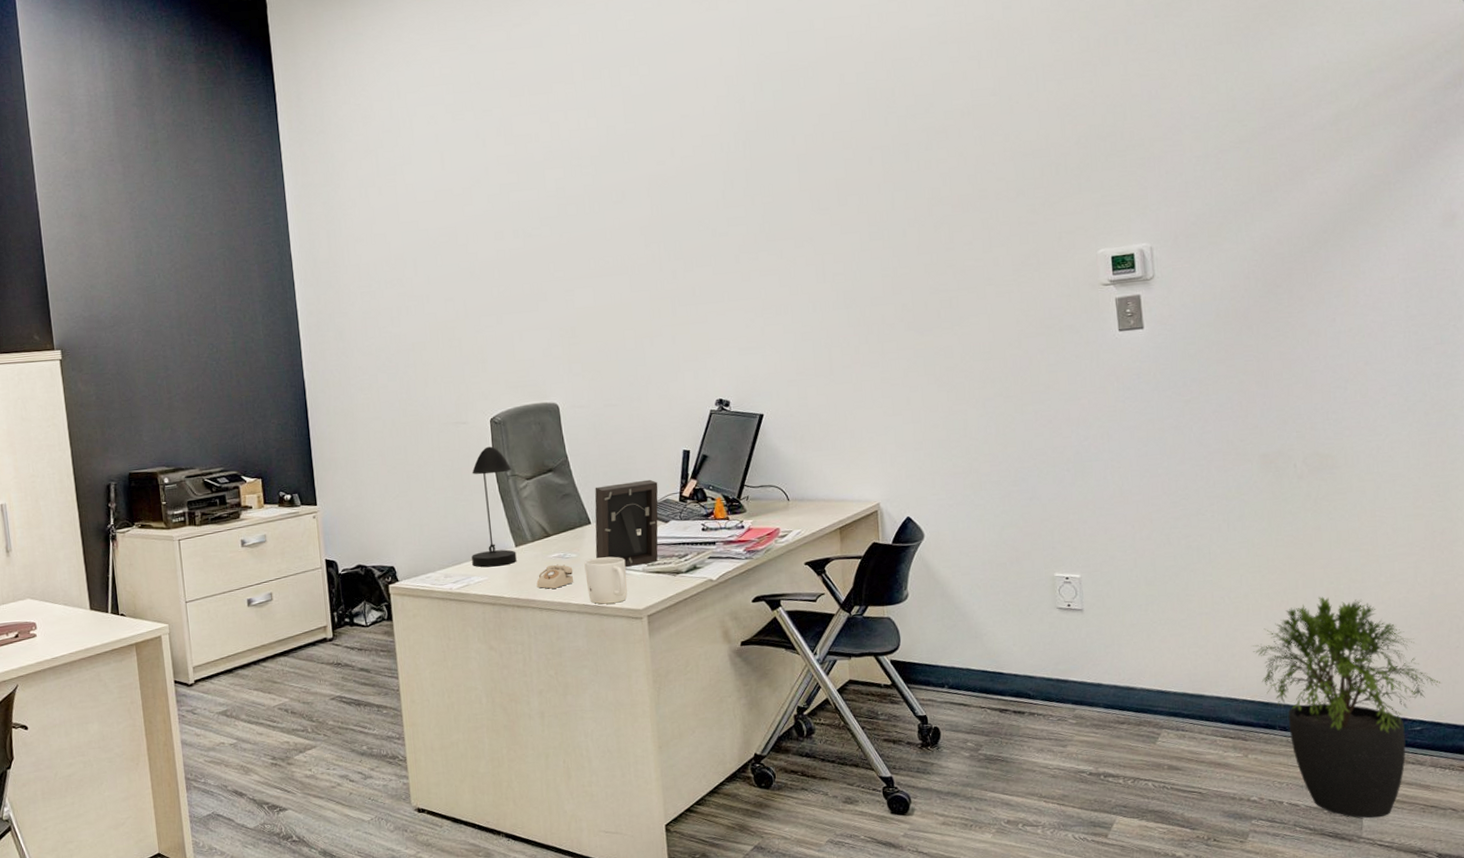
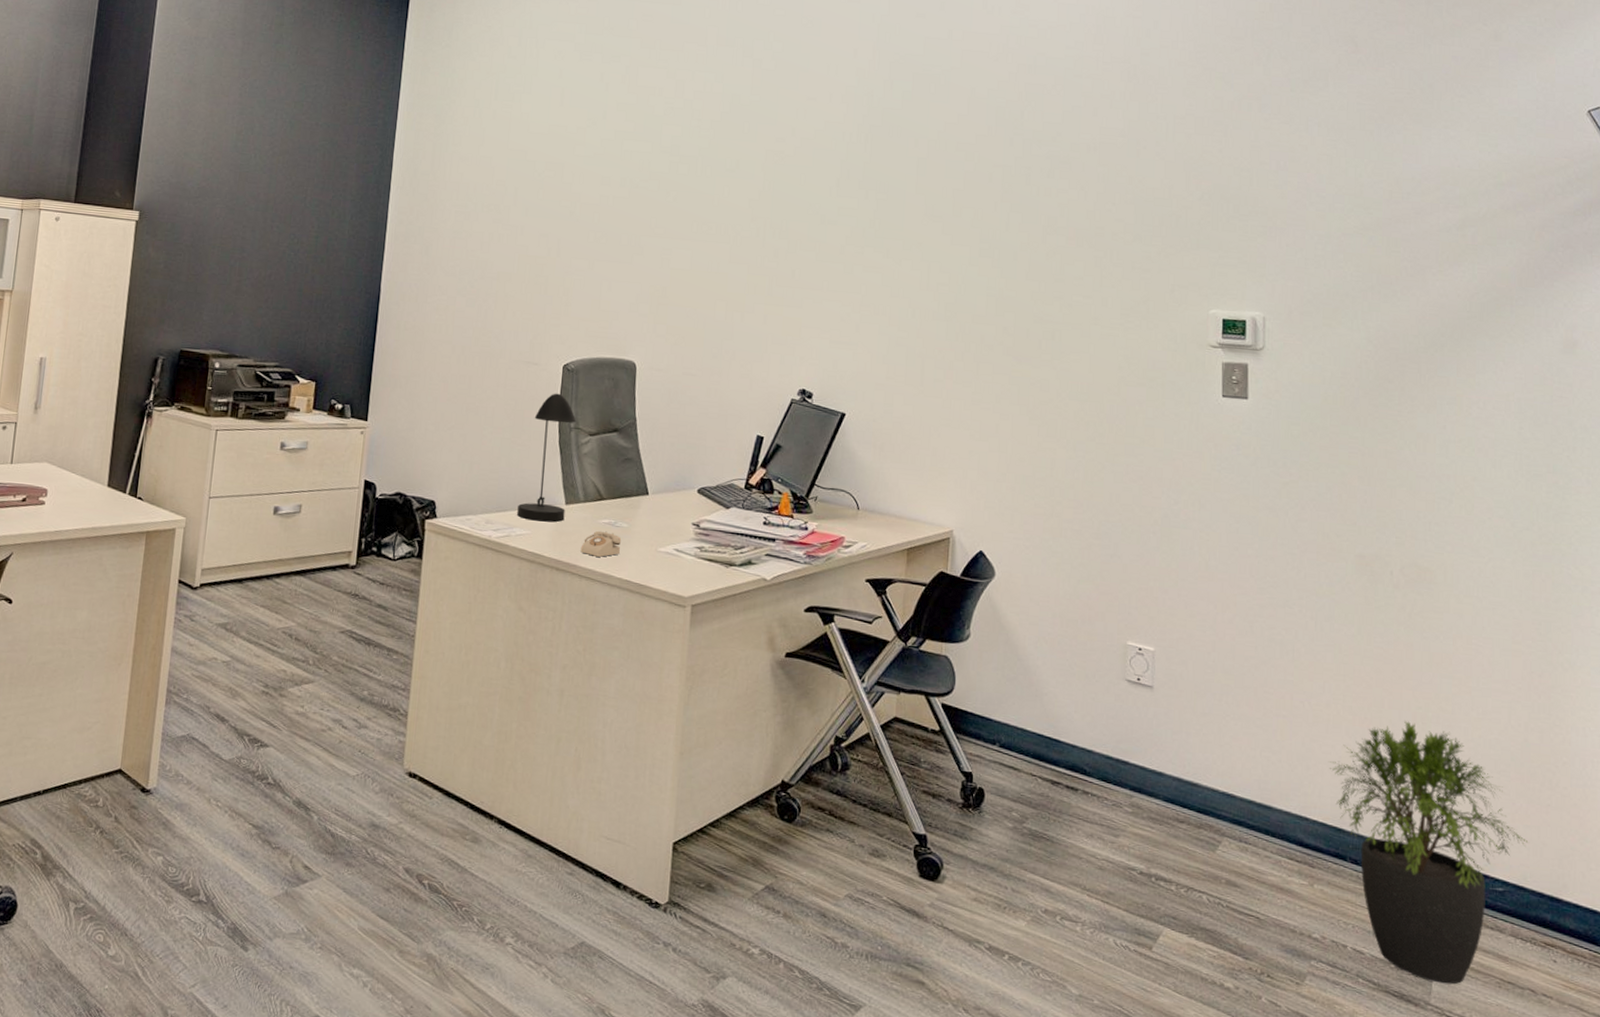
mug: present [584,556,628,604] -> none [633,532,678,585]
picture frame: present [594,479,658,567] -> none [648,457,725,549]

